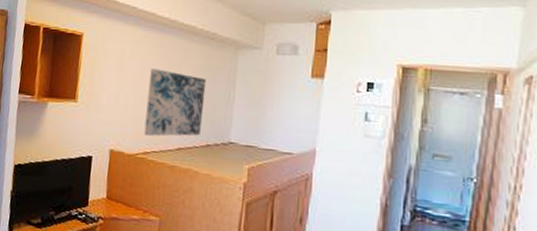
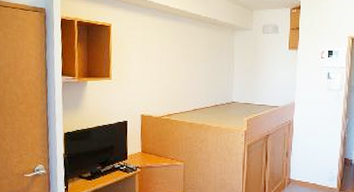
wall art: present [144,69,207,137] -> none [166,50,212,102]

